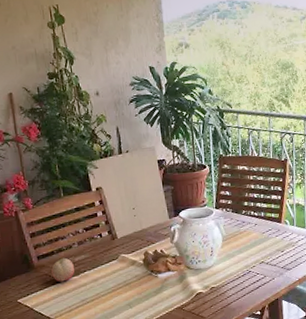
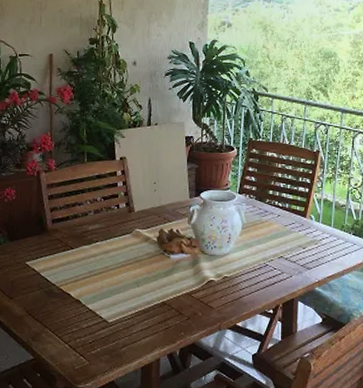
fruit: present [51,257,75,282] -> none [64,224,88,249]

